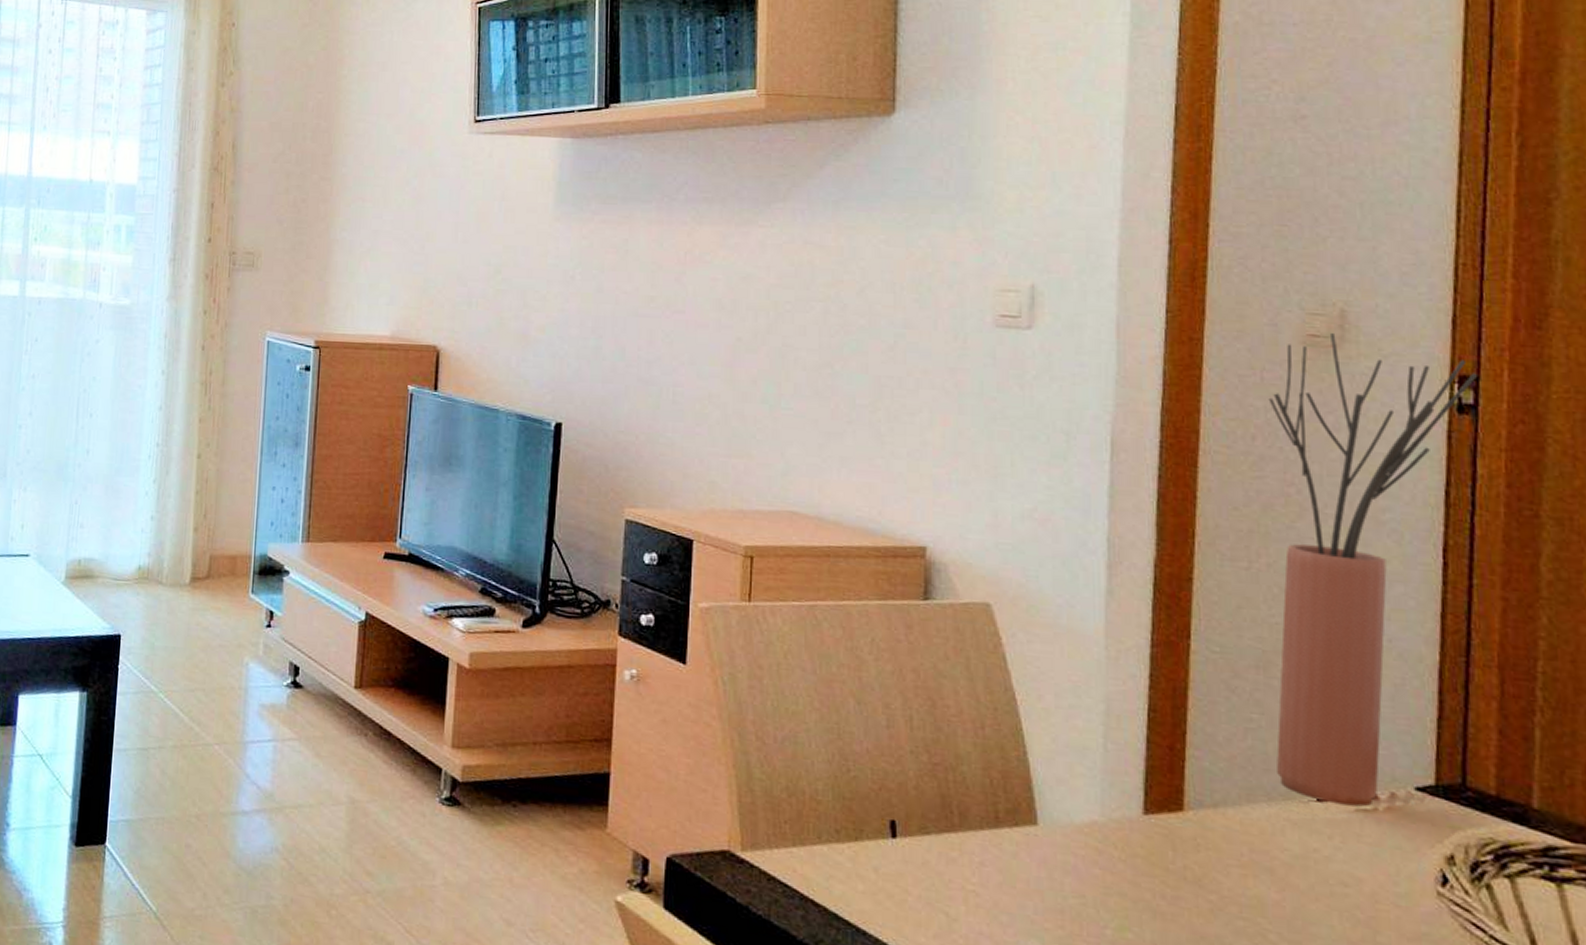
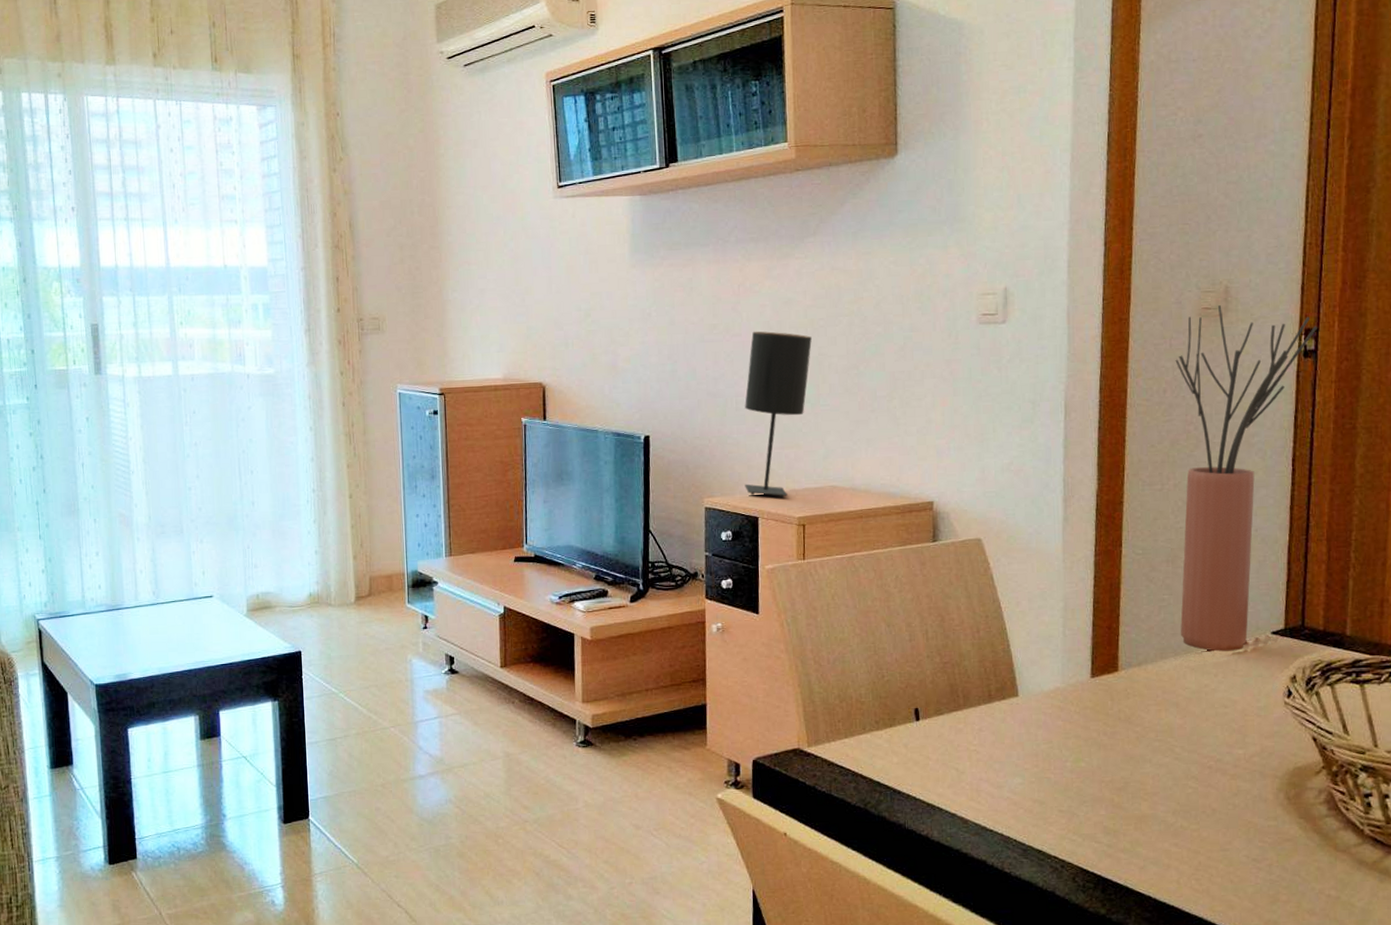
table lamp: none [678,309,774,520] -> present [745,331,812,498]

